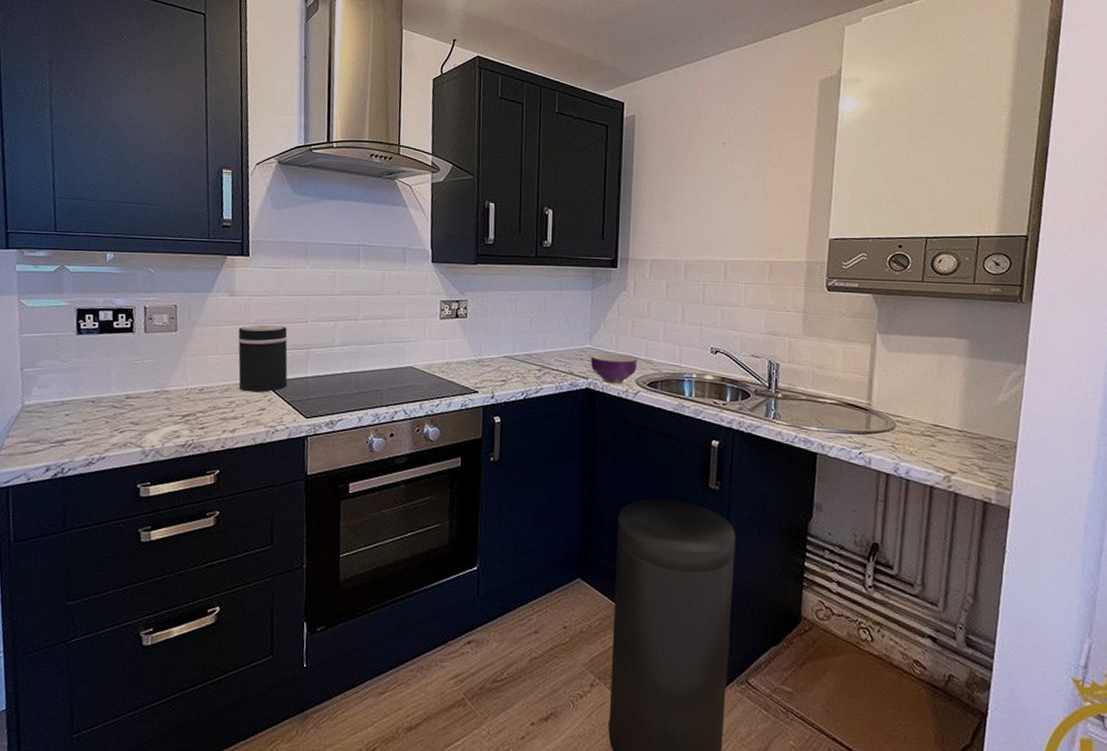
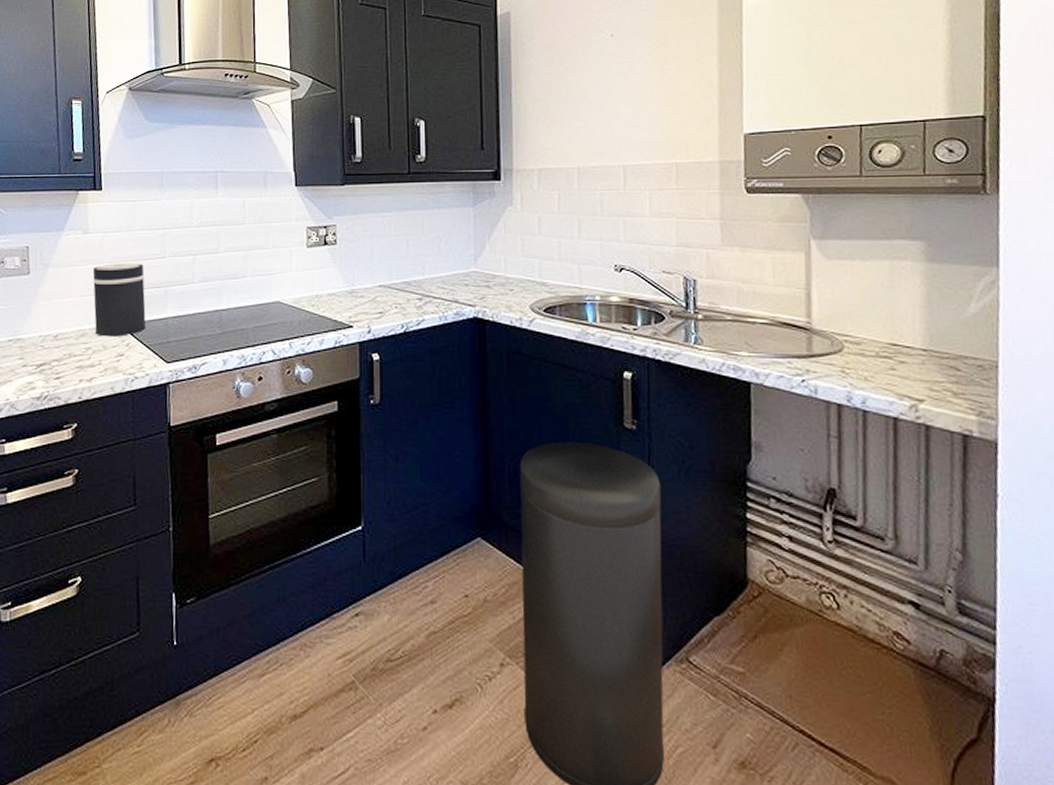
bowl: present [590,353,638,385] -> none [476,276,532,312]

